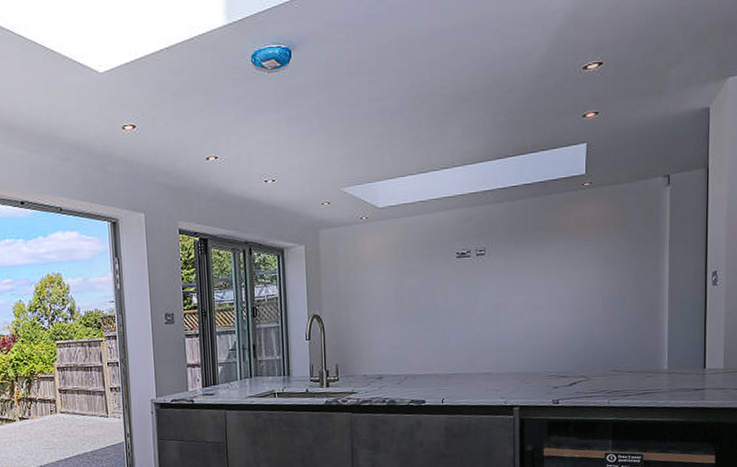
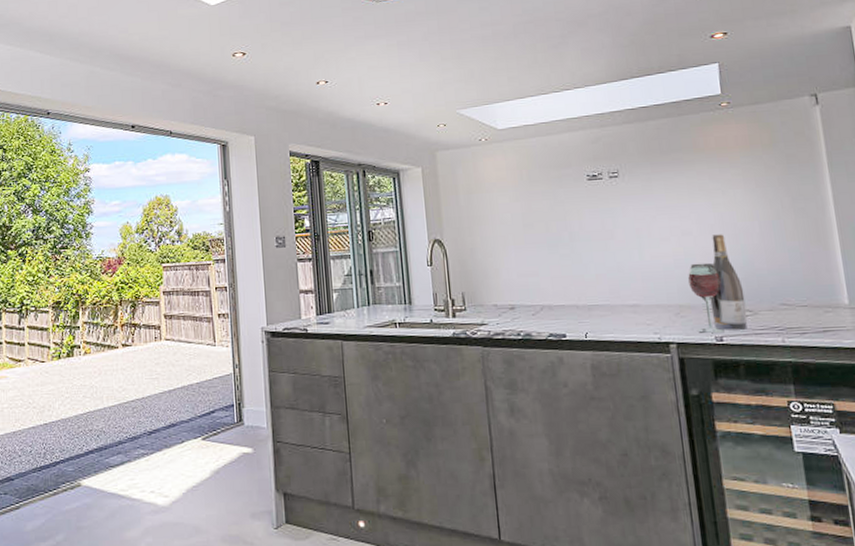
wineglass: none [535,334,563,398] -> present [687,262,724,334]
wine bottle: none [552,308,582,394] -> present [710,234,748,331]

